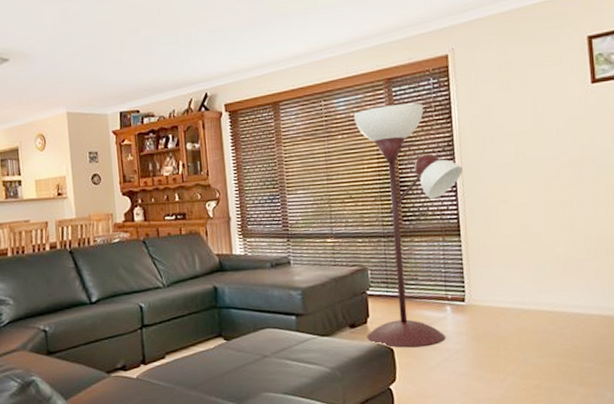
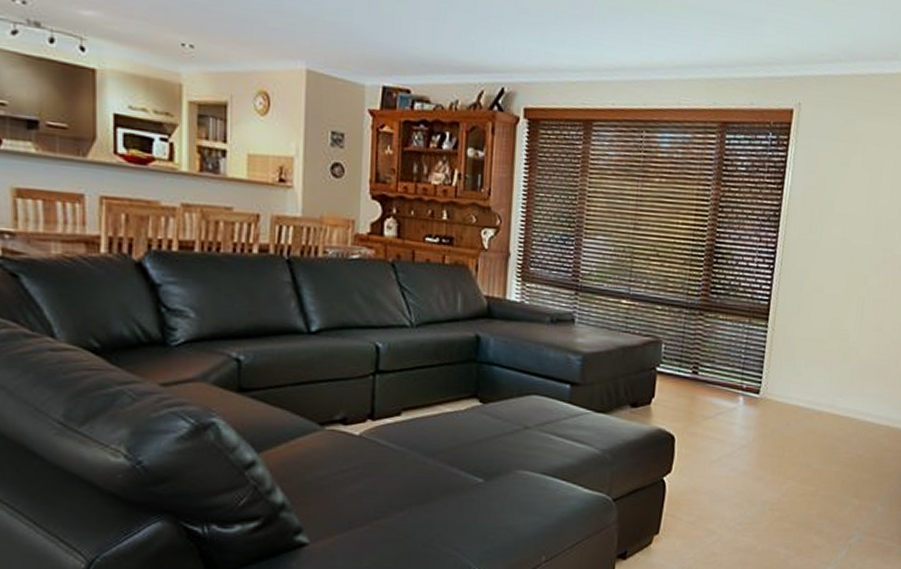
floor lamp: present [353,103,463,348] -> none [648,153,784,438]

